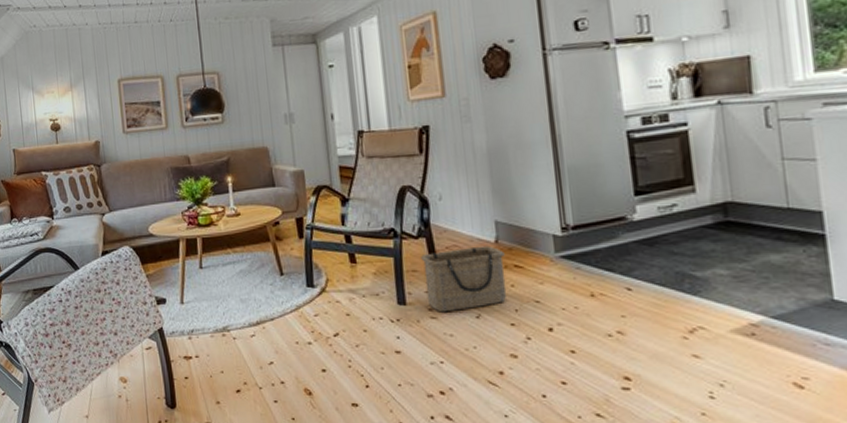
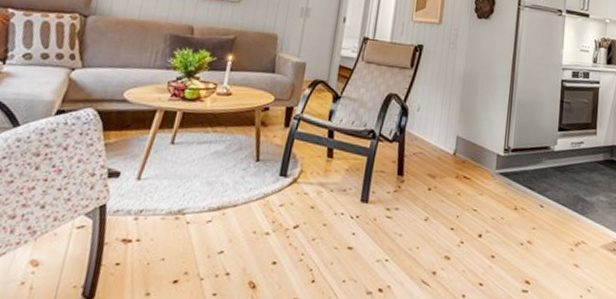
basket: present [421,246,507,313] -> none [387,156,459,213]

